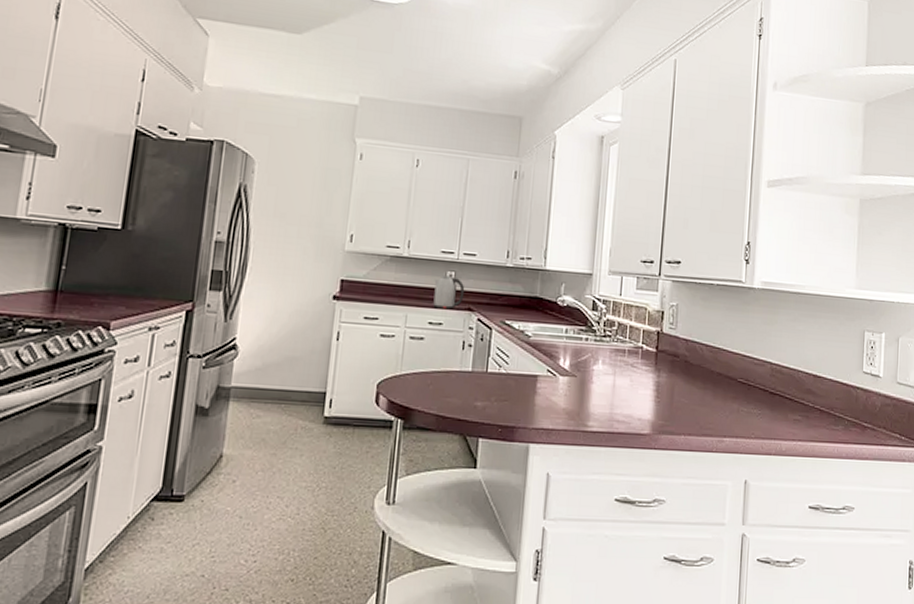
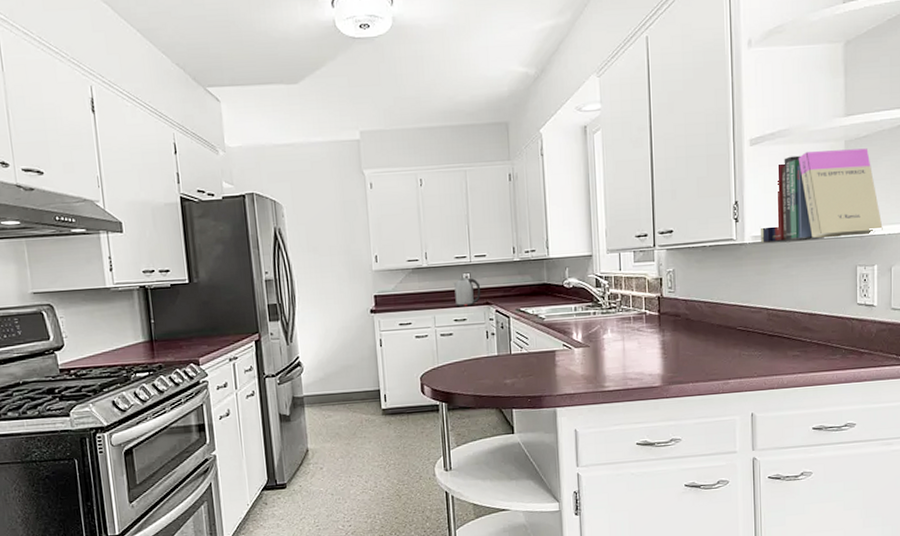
books: none [770,203,892,300] -> present [761,148,883,243]

